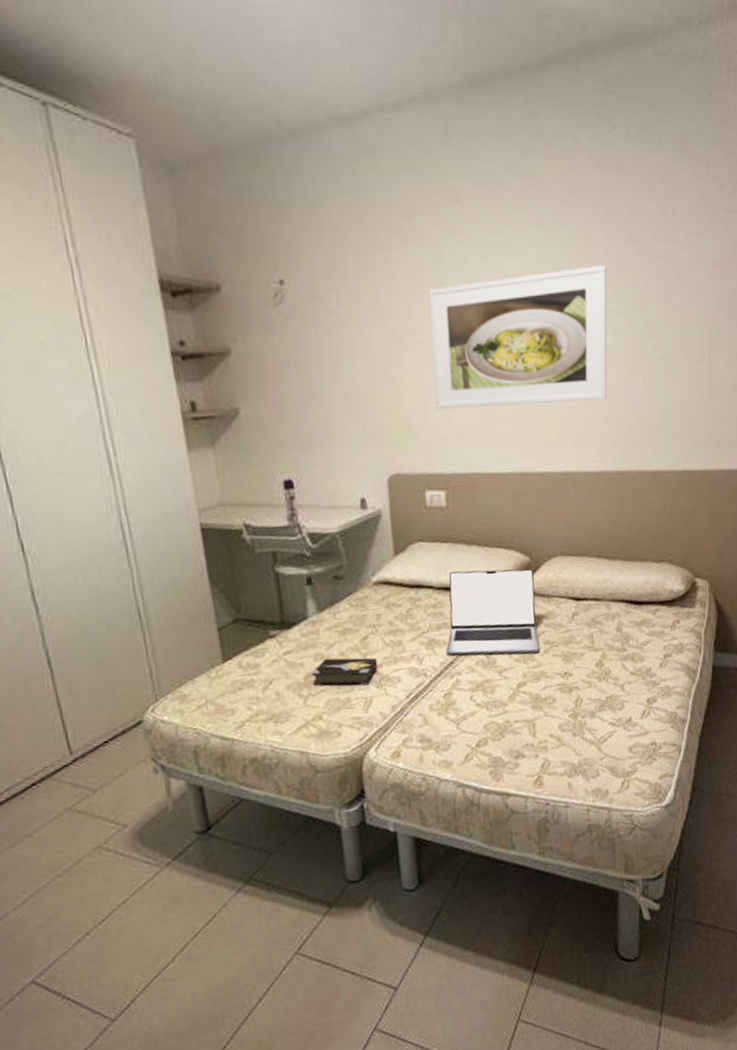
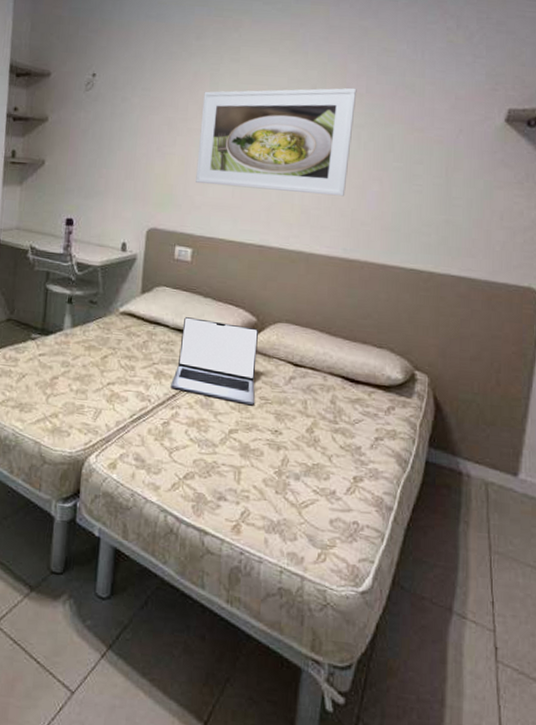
hardback book: present [312,657,378,686] -> none [57,367,112,398]

